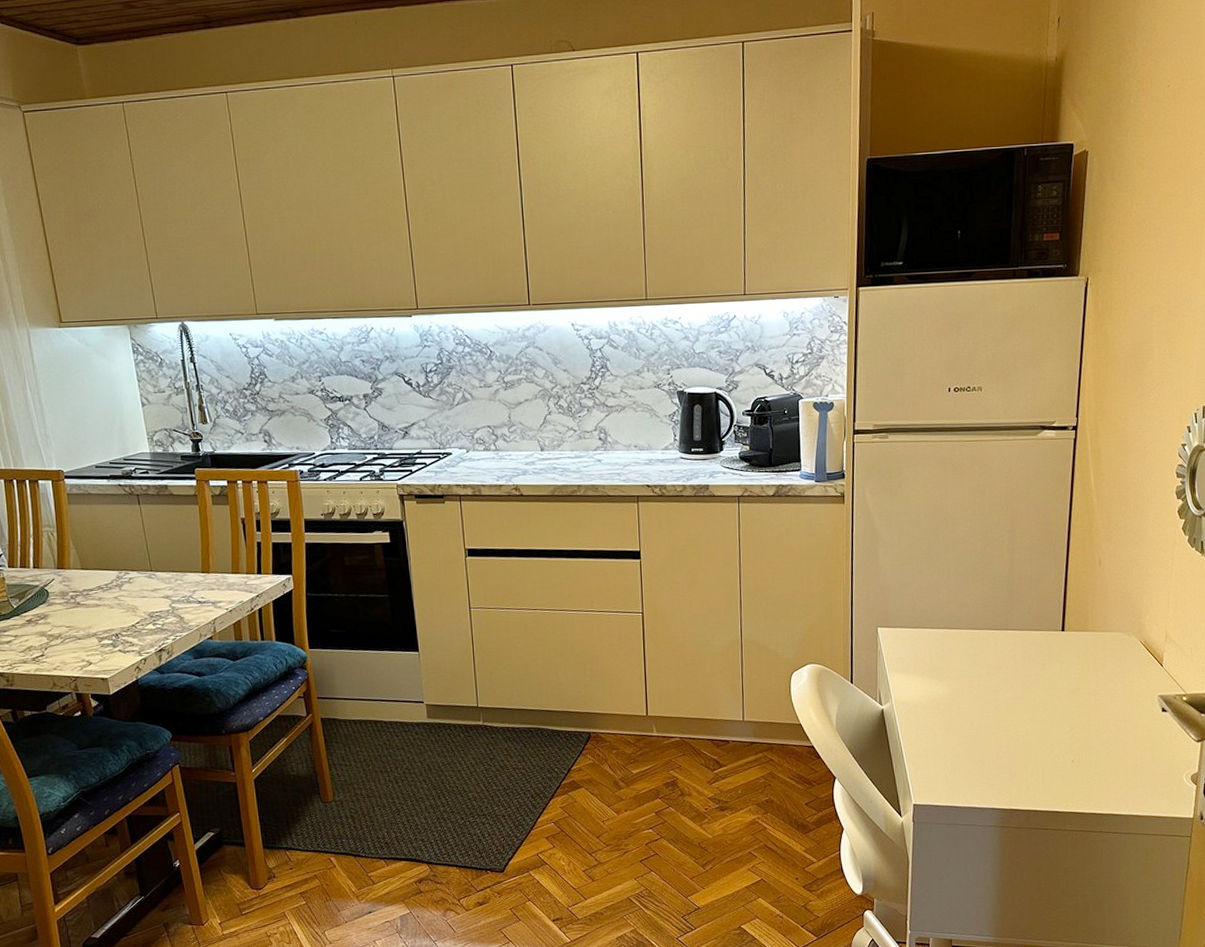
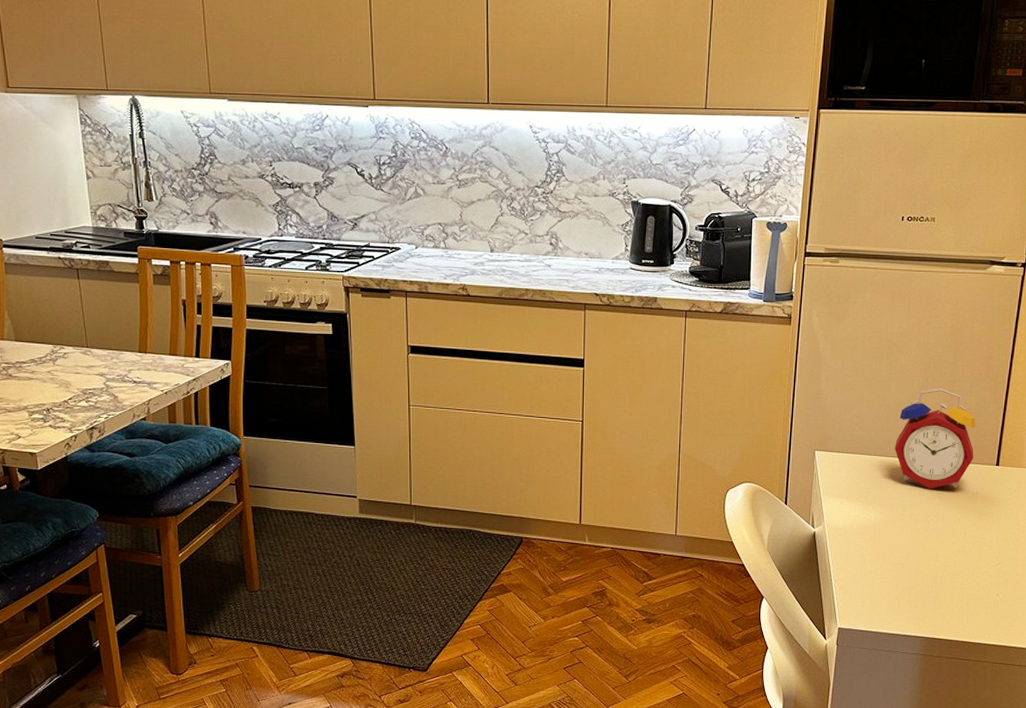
alarm clock: none [958,557,1039,659] -> present [895,388,976,489]

